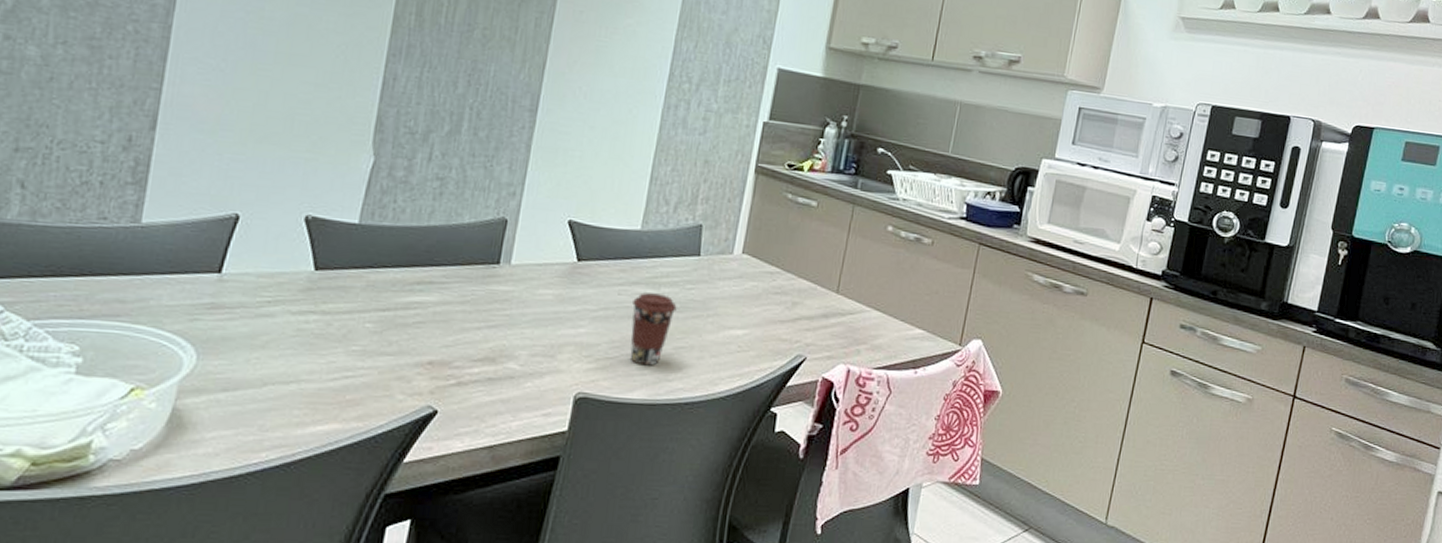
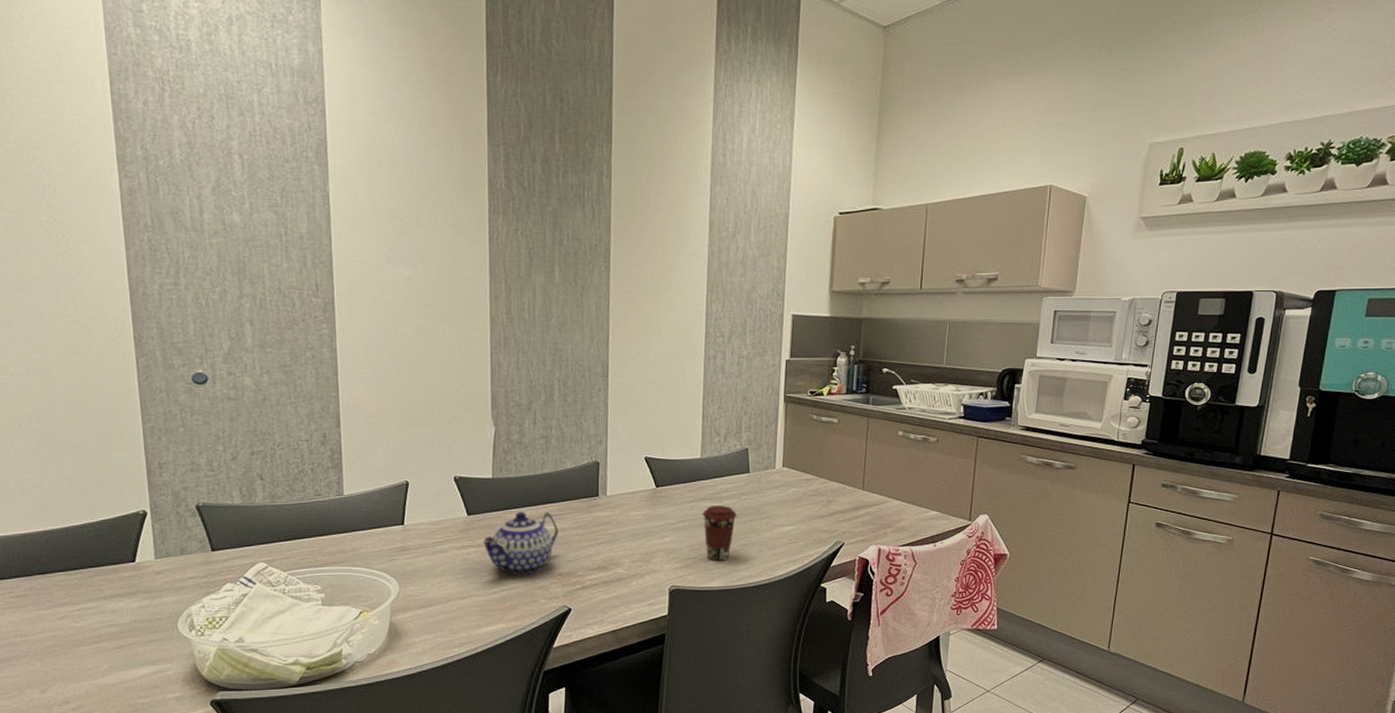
teapot: none [330,273,438,359] -> present [483,512,558,575]

